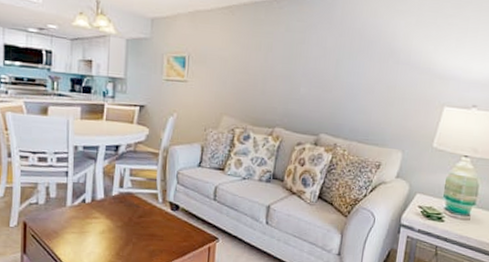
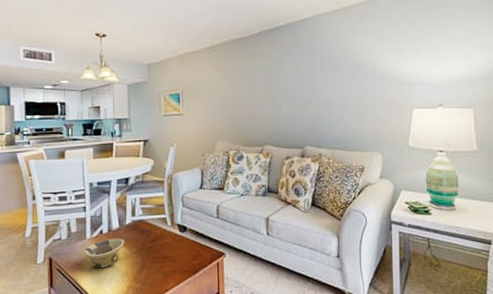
bowl: none [63,209,109,239] -> present [84,238,125,268]

